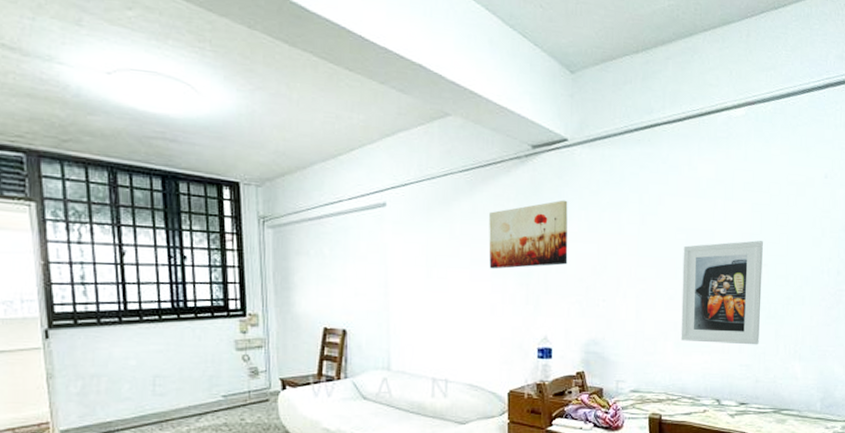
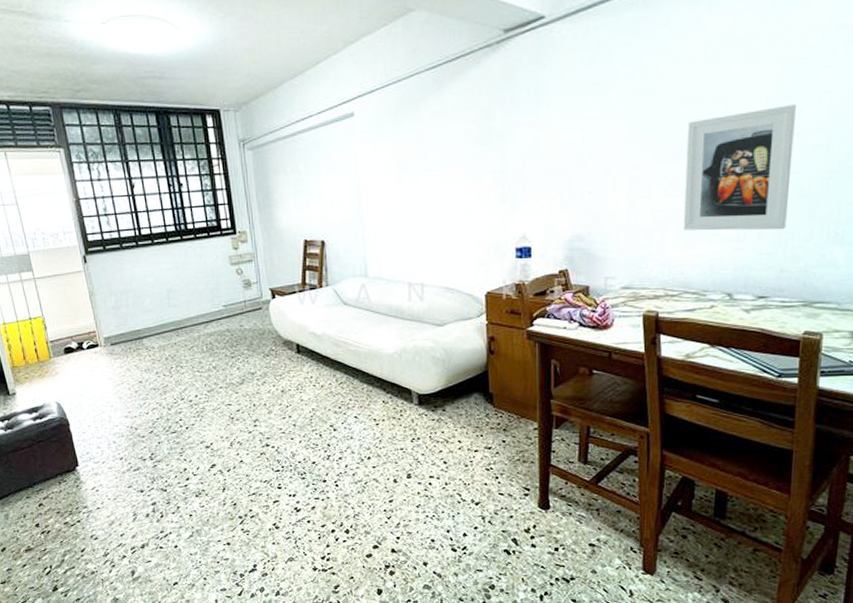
wall art: present [488,200,568,269] -> none [459,85,547,170]

